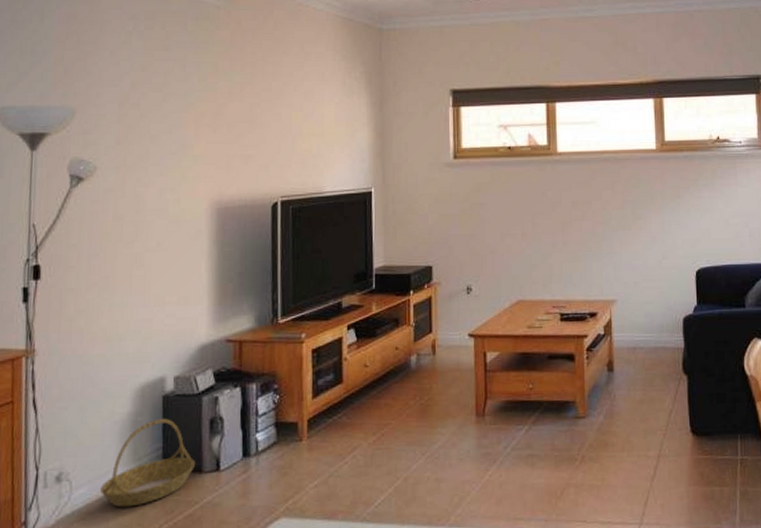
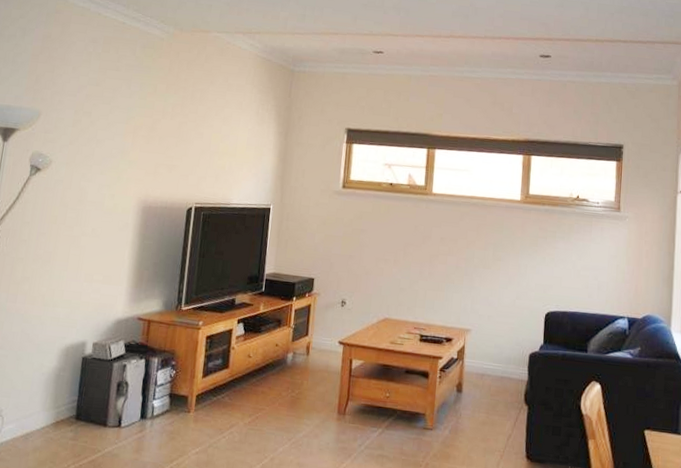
basket: present [99,419,196,508] -> none [24,376,103,446]

